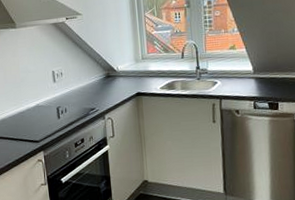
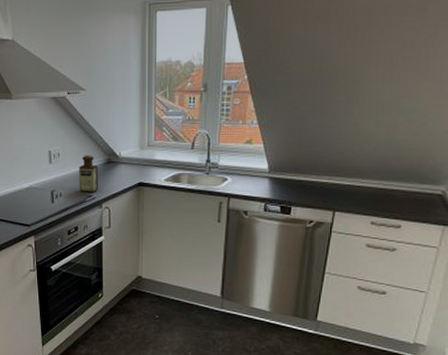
bottle: none [81,71,101,106] -> present [79,155,99,192]

